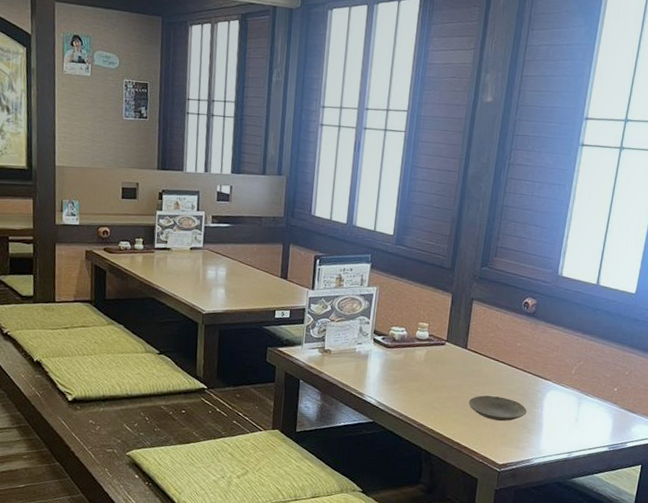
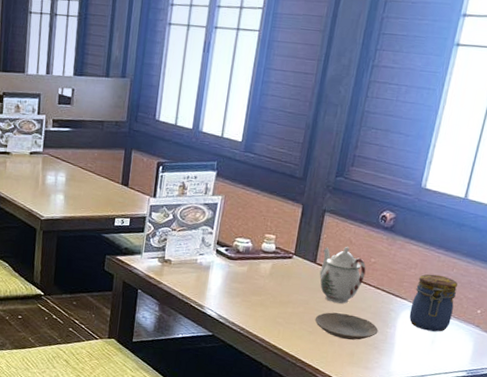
teapot: none [470,332,513,387] -> present [319,246,366,304]
jar: none [554,355,595,410] -> present [409,274,458,332]

